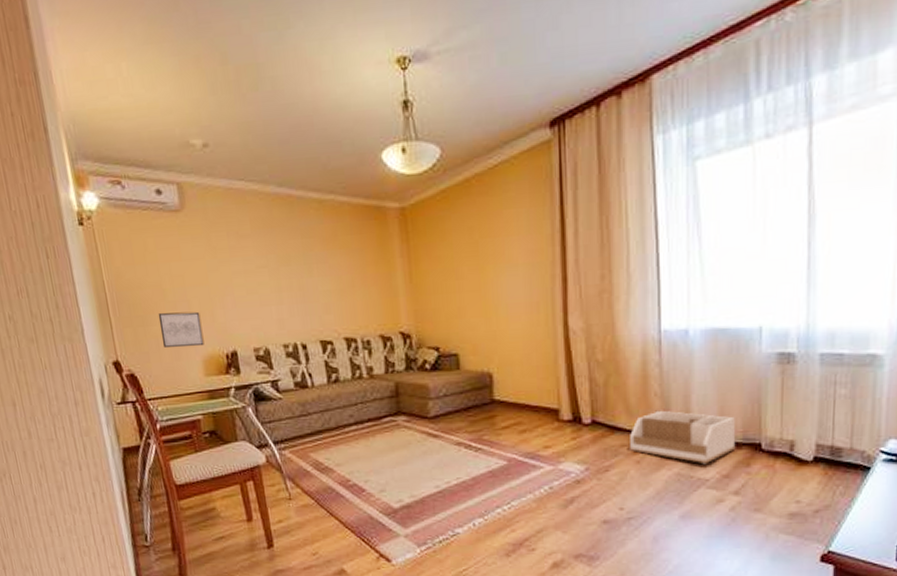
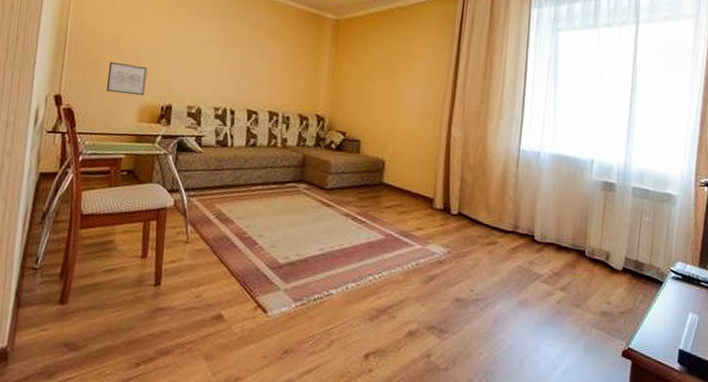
storage bin: present [630,410,736,465] -> none [485,212,568,262]

